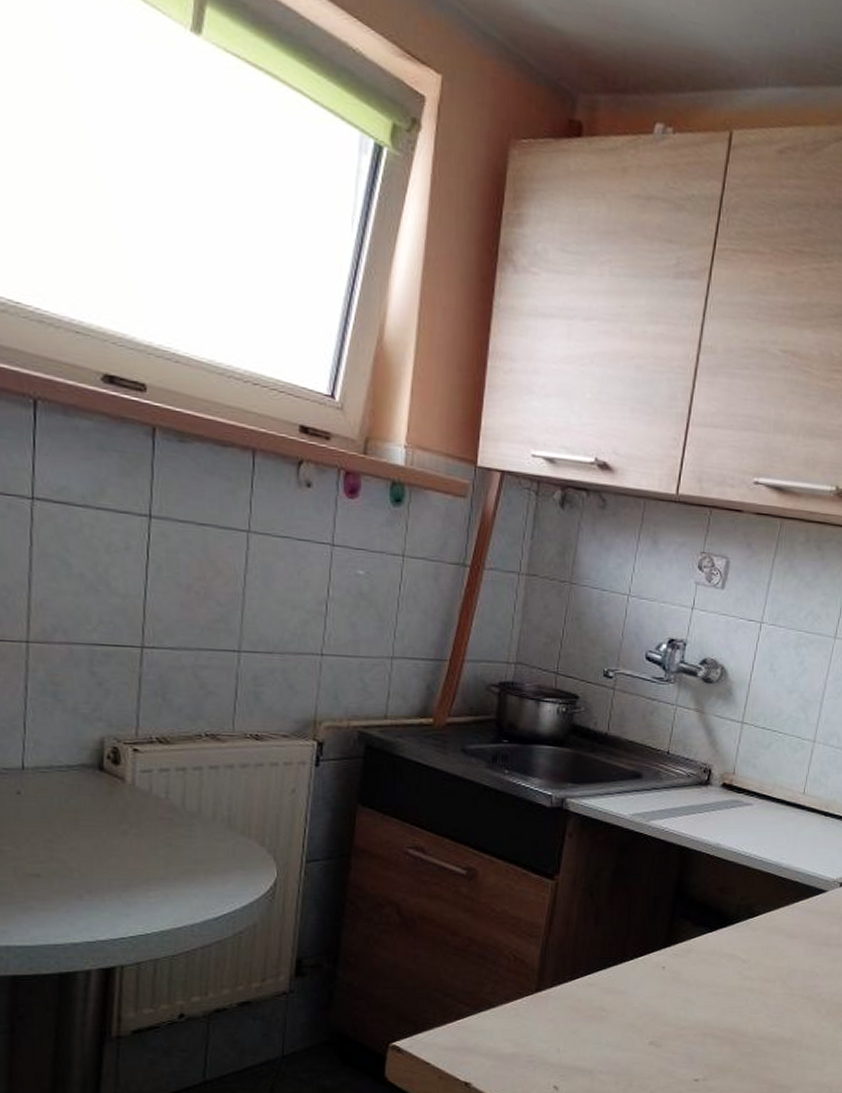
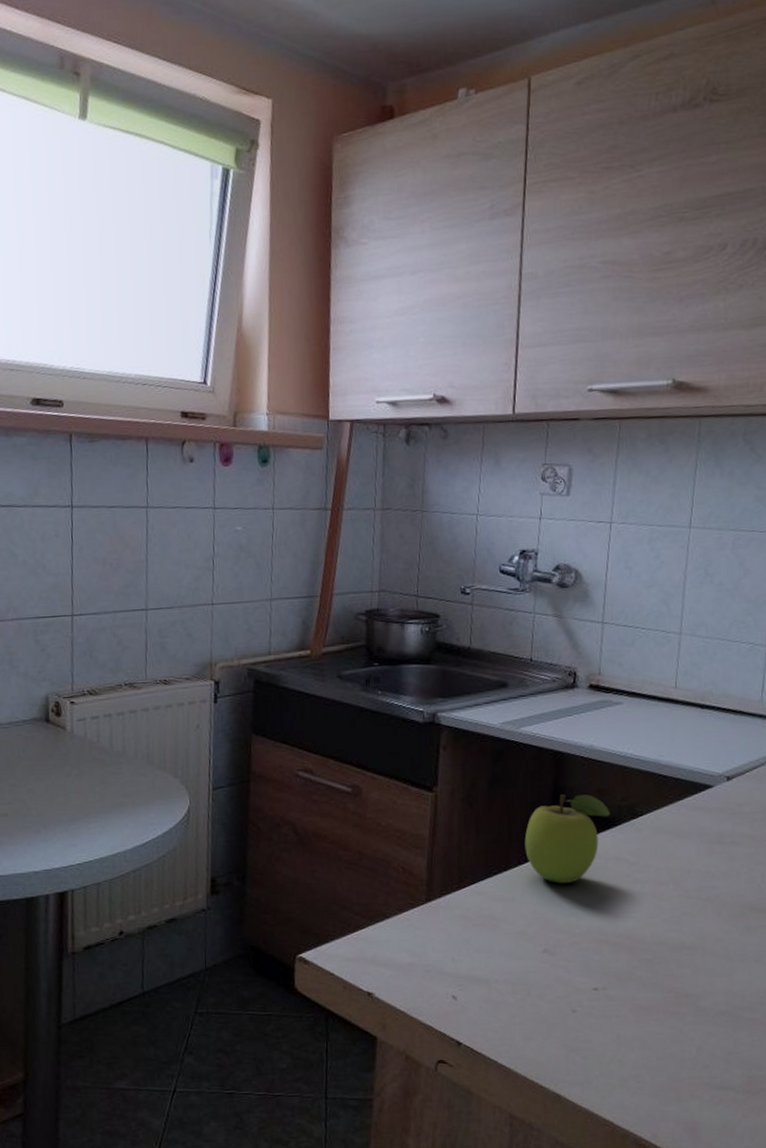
fruit: none [642,890,729,979] -> present [524,794,610,884]

